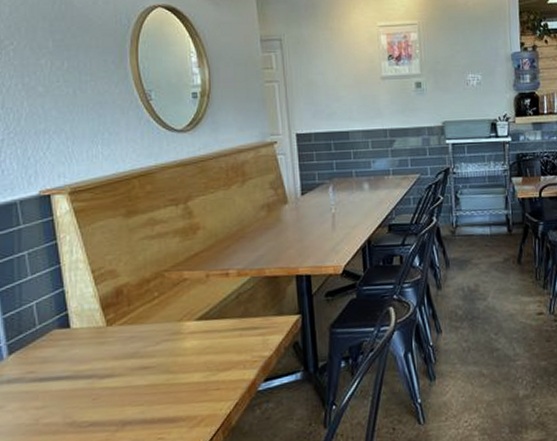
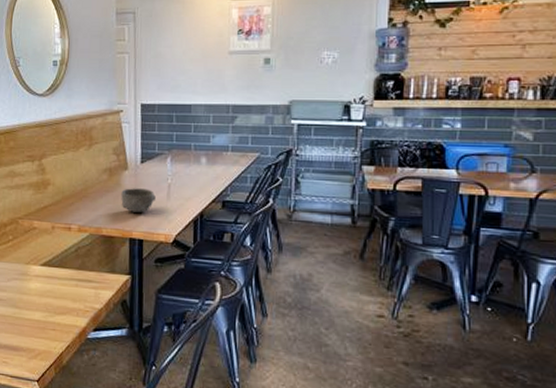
bowl: none [283,221,320,248] -> present [121,188,156,213]

